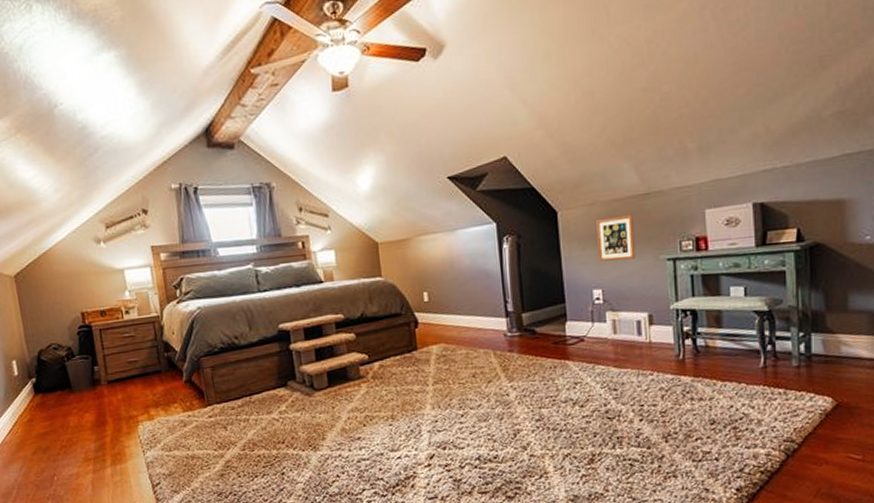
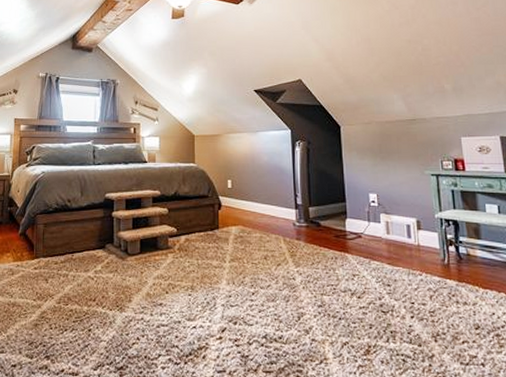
picture frame: present [596,215,636,261] -> none [372,135,405,172]

